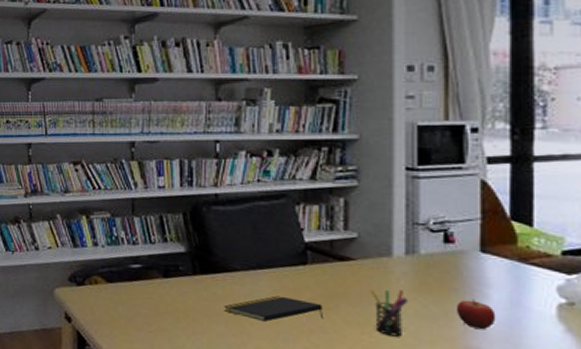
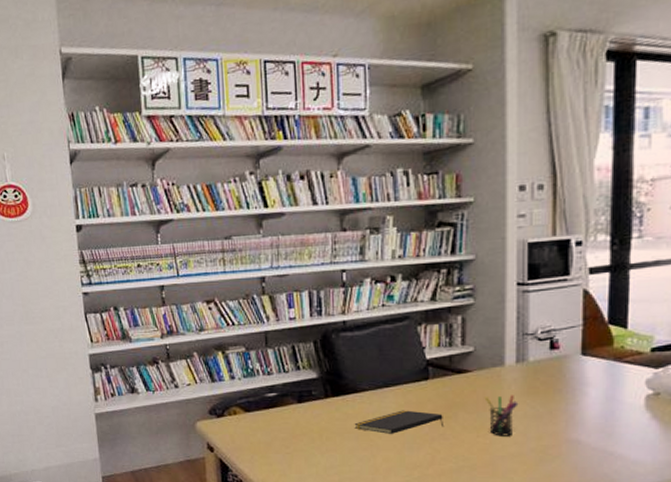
fruit: present [456,299,496,330] -> none [559,397,594,424]

